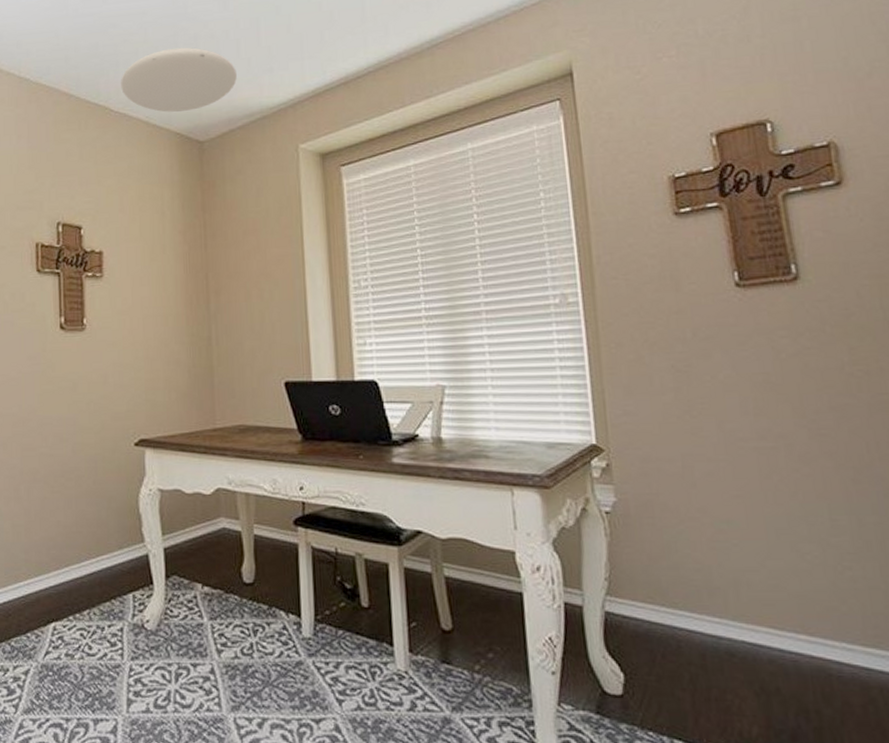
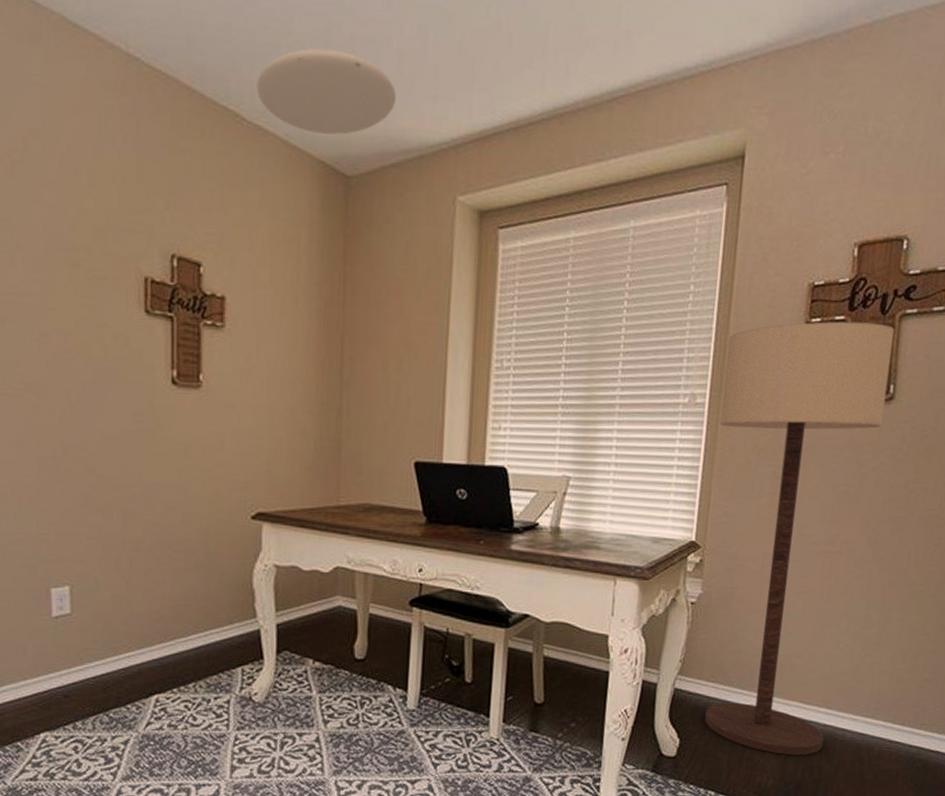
floor lamp: none [590,205,815,695] -> present [705,321,895,755]

